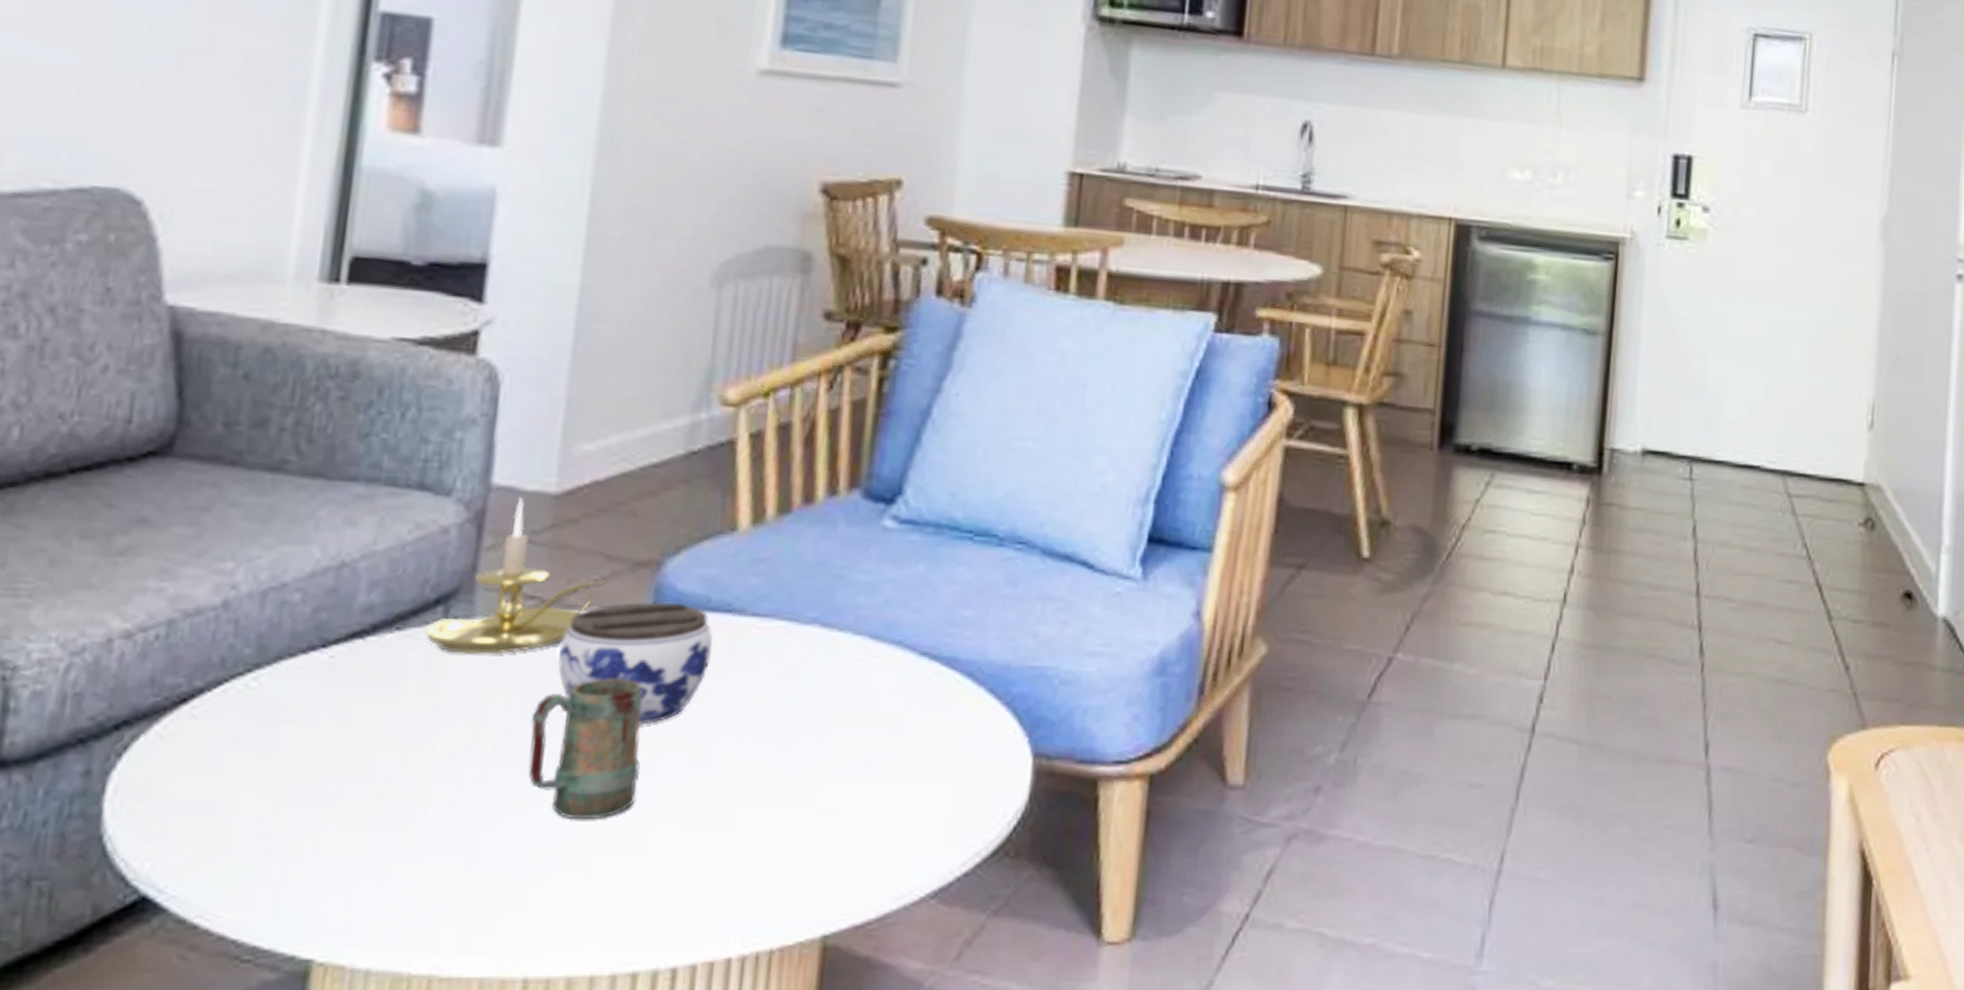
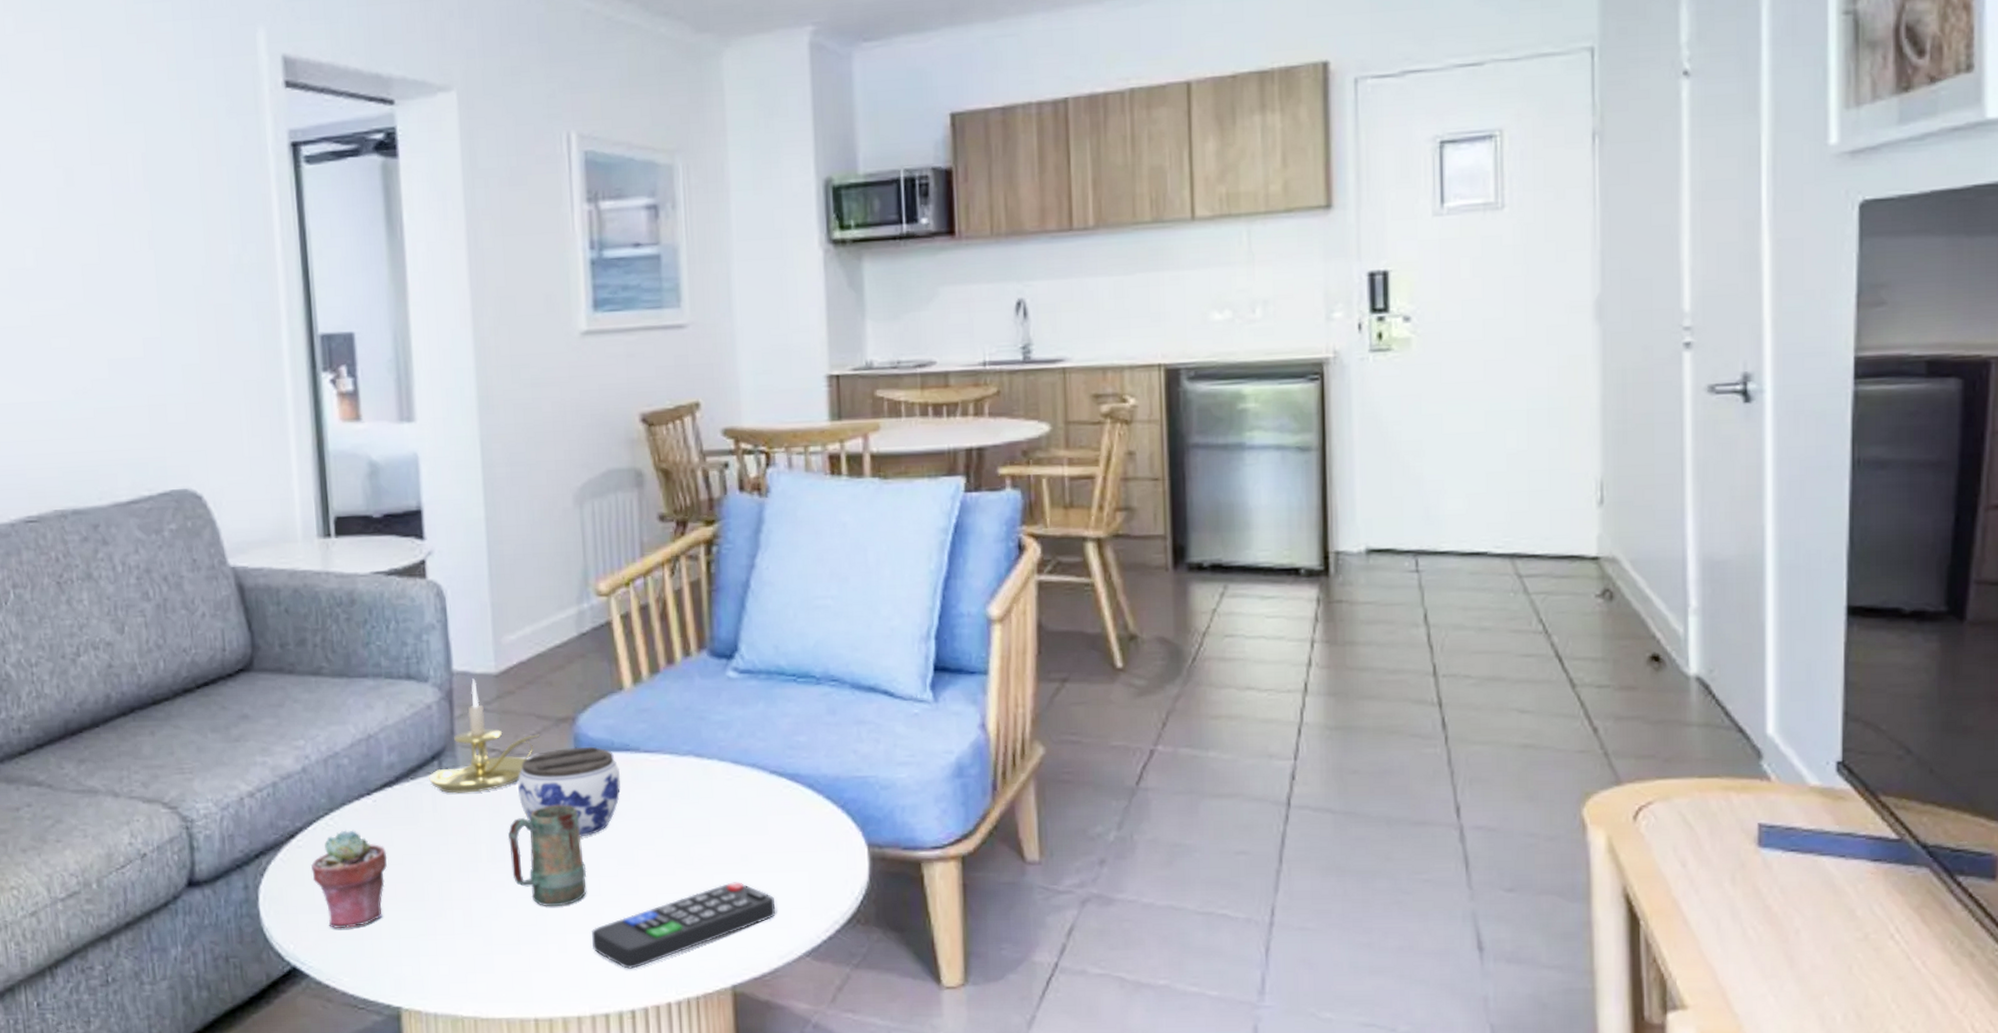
potted succulent: none [204,695,337,841] -> present [310,830,387,929]
remote control: none [630,795,899,912] -> present [592,882,775,970]

